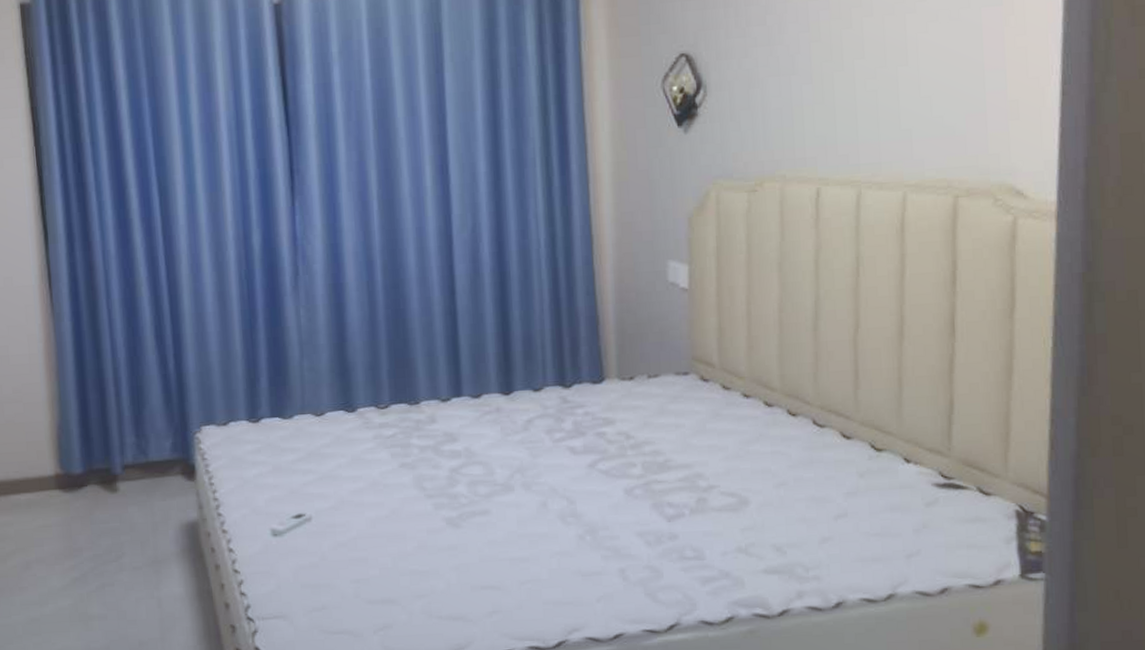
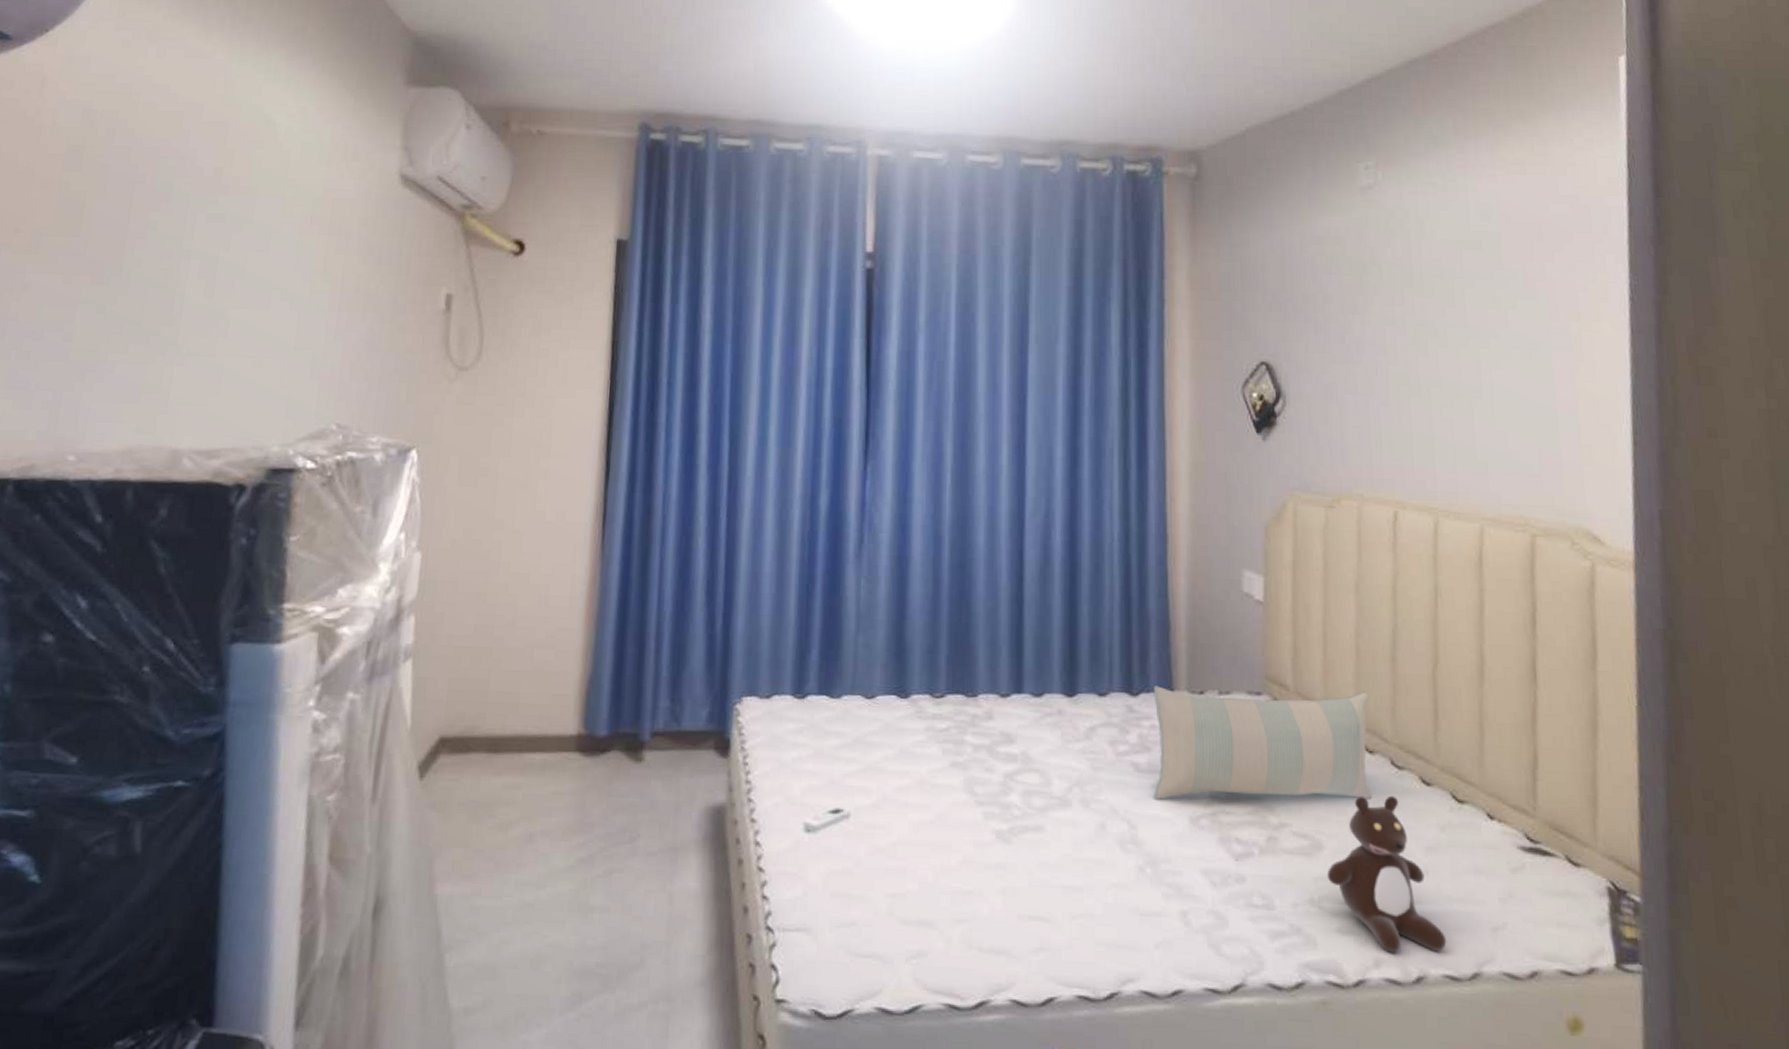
pillow: none [585,361,794,477] -> present [1153,686,1372,800]
stuffed animal: none [753,451,864,585] -> present [1326,795,1447,953]

